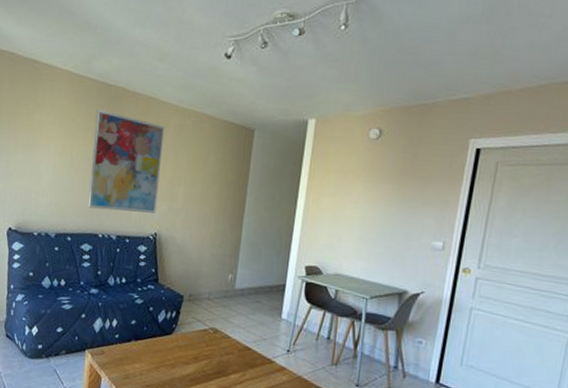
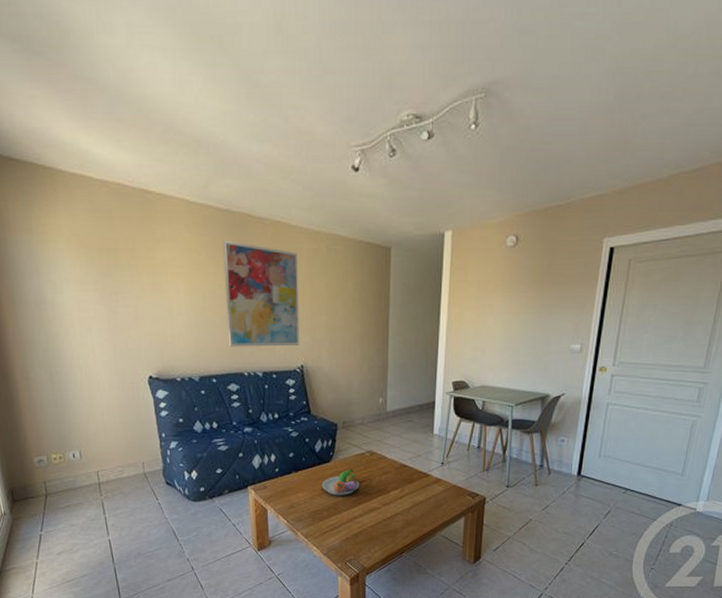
fruit bowl: none [160,344,200,373] -> present [321,469,360,496]

